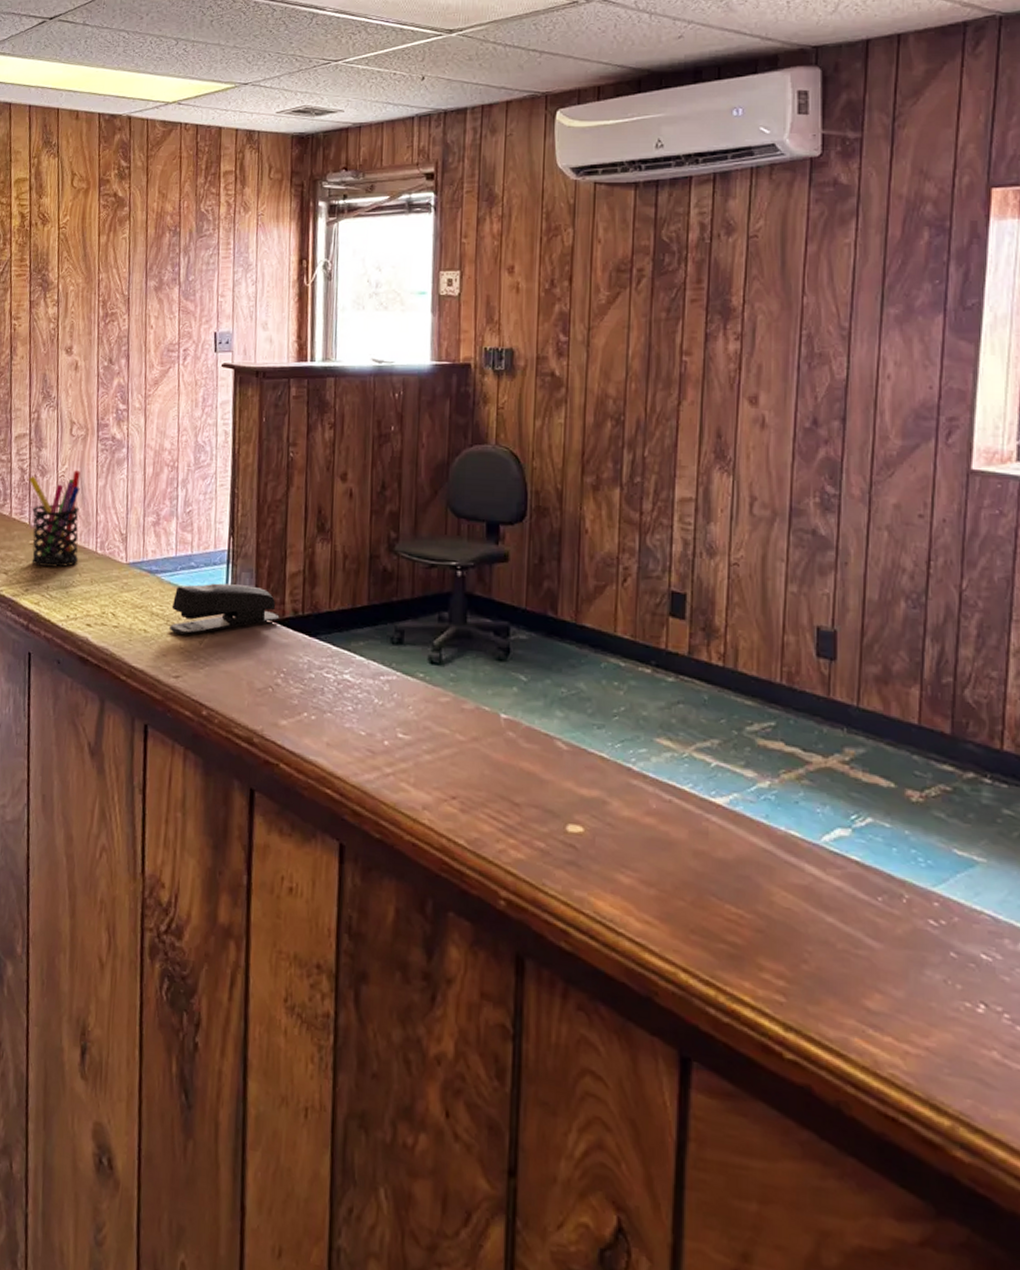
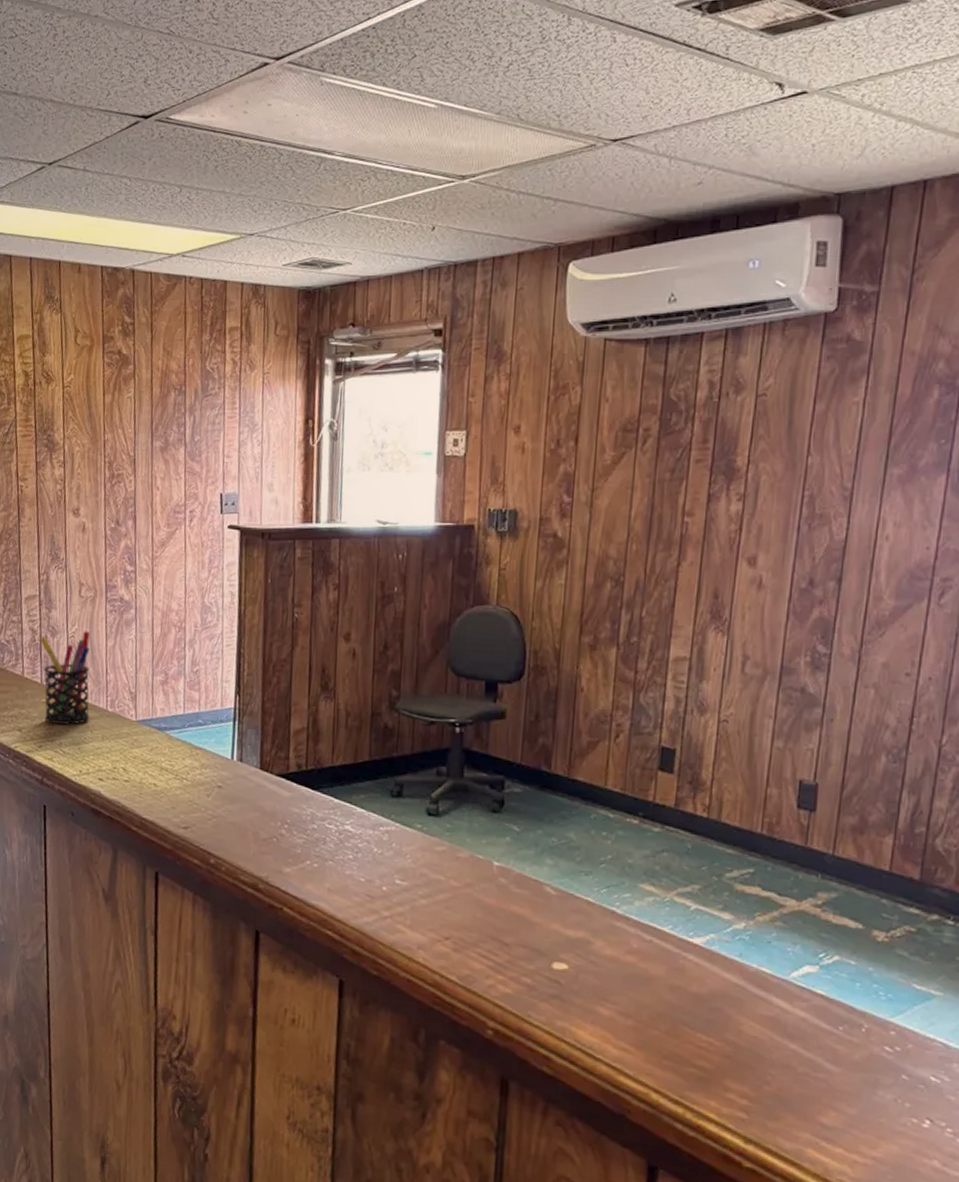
stapler: present [170,583,280,635] -> none [179,739,284,789]

